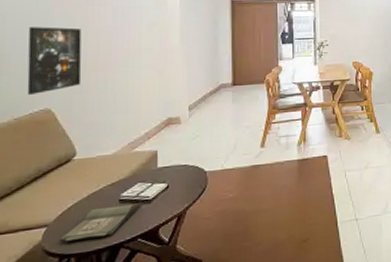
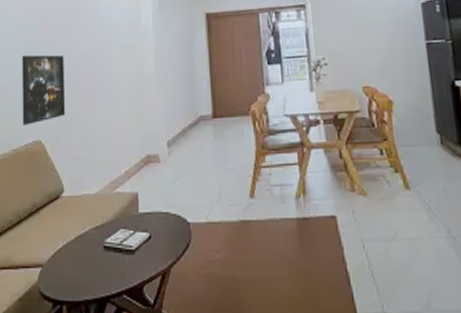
hardback book: present [58,203,143,243] -> none [52,252,127,287]

